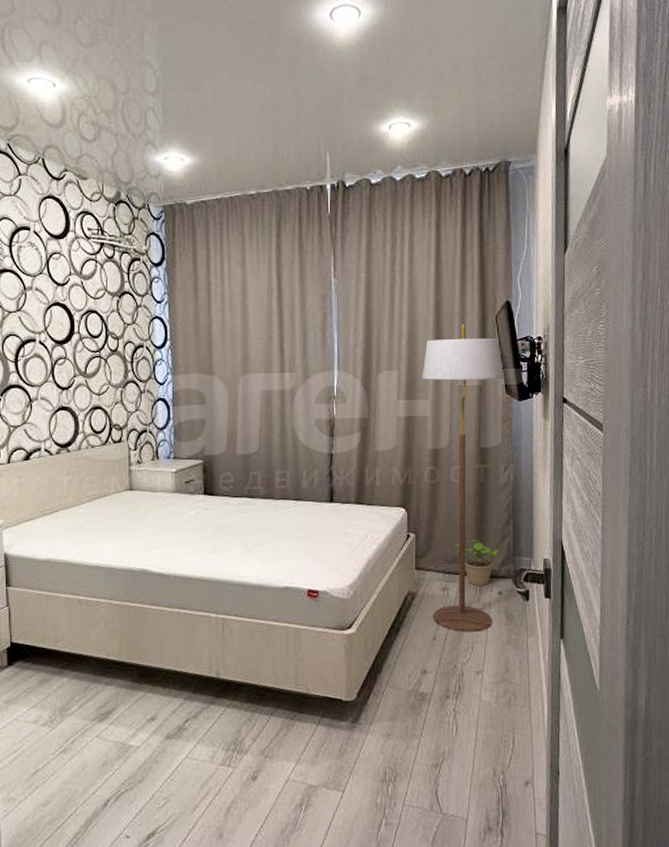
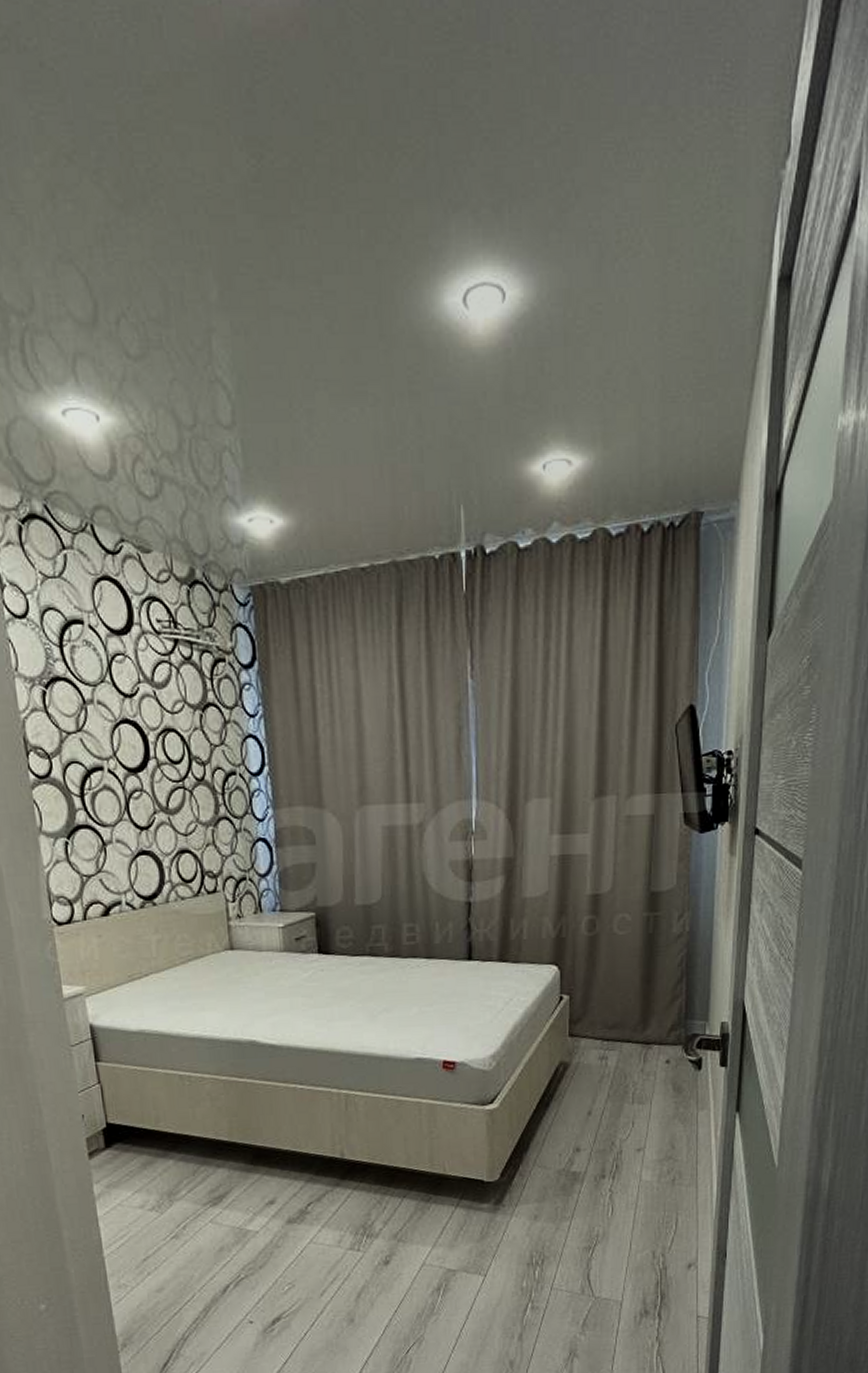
floor lamp: present [422,324,505,632] -> none [581,737,684,1106]
potted plant: present [454,538,498,586] -> none [616,1000,667,1055]

